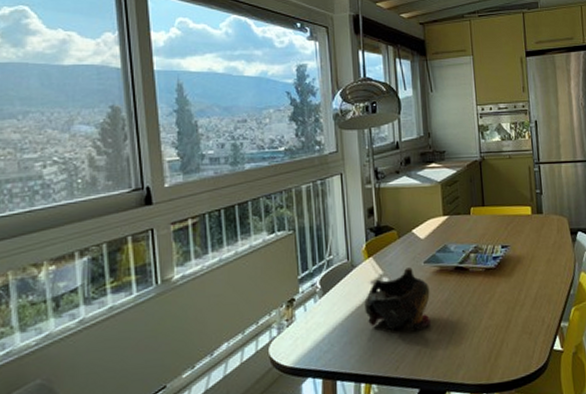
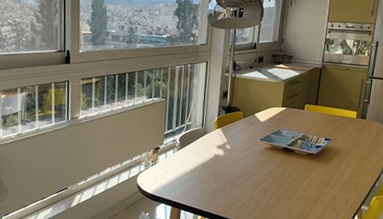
decorative bowl: present [364,268,430,331] -> none [209,141,261,188]

